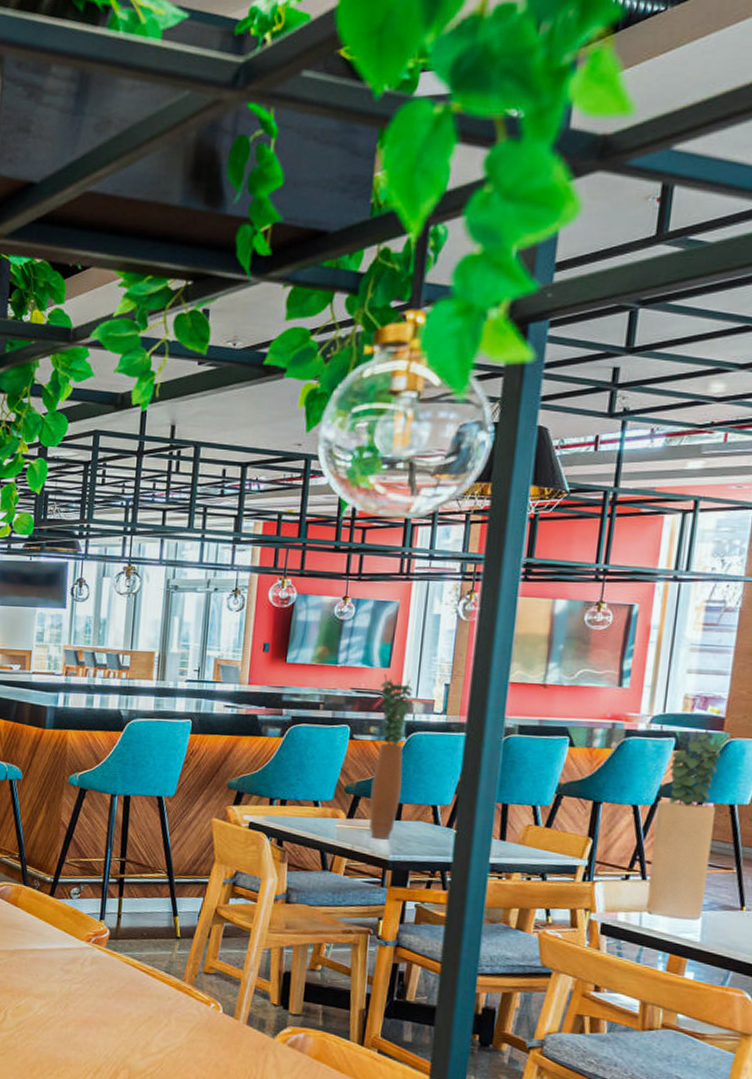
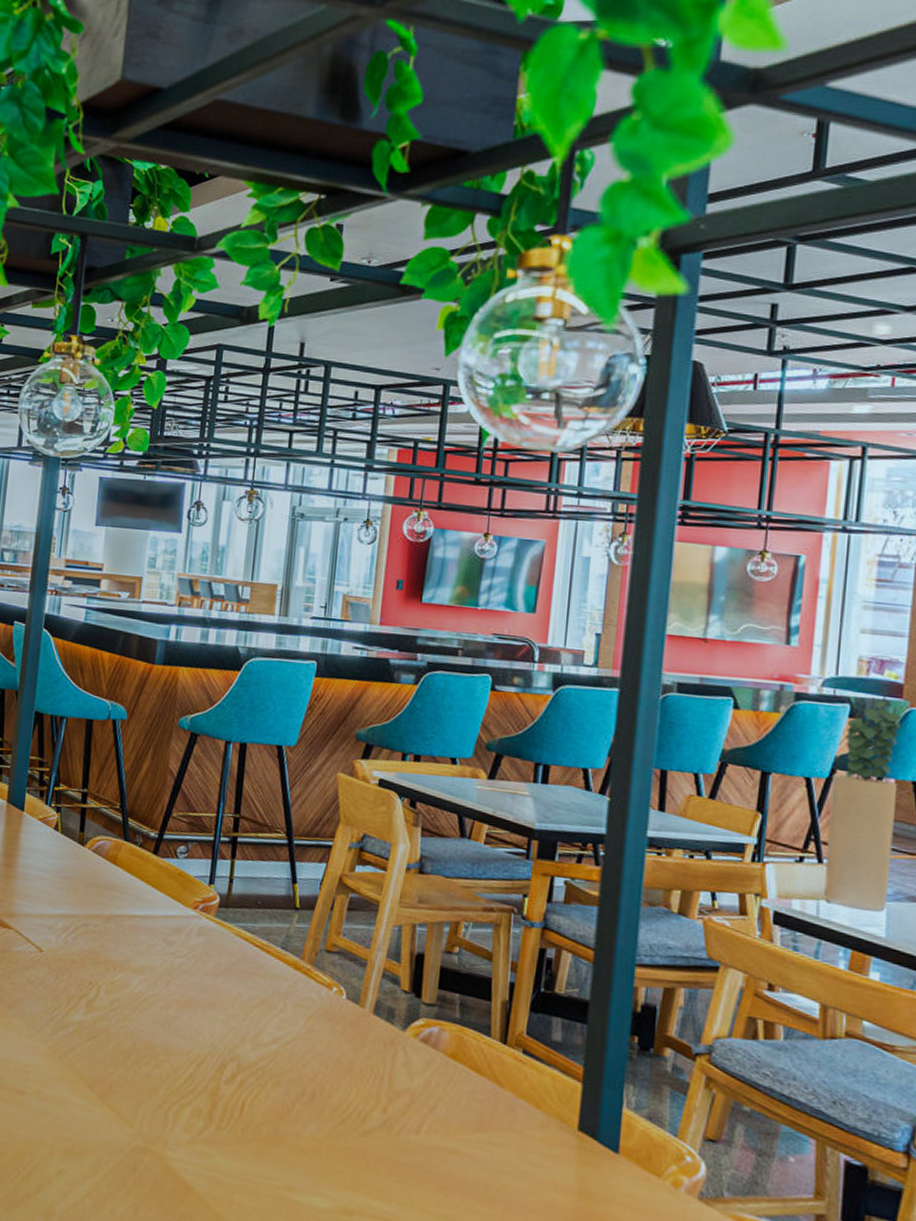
vase: present [369,674,413,840] -> none [512,619,560,805]

